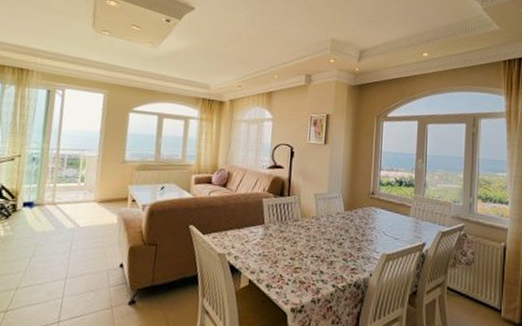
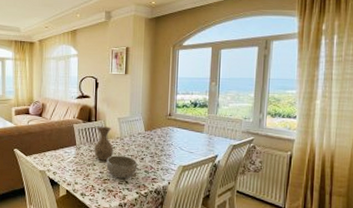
vase: none [285,202,308,245] -> present [94,126,114,161]
bowl: none [298,238,335,268] -> present [106,155,138,179]

